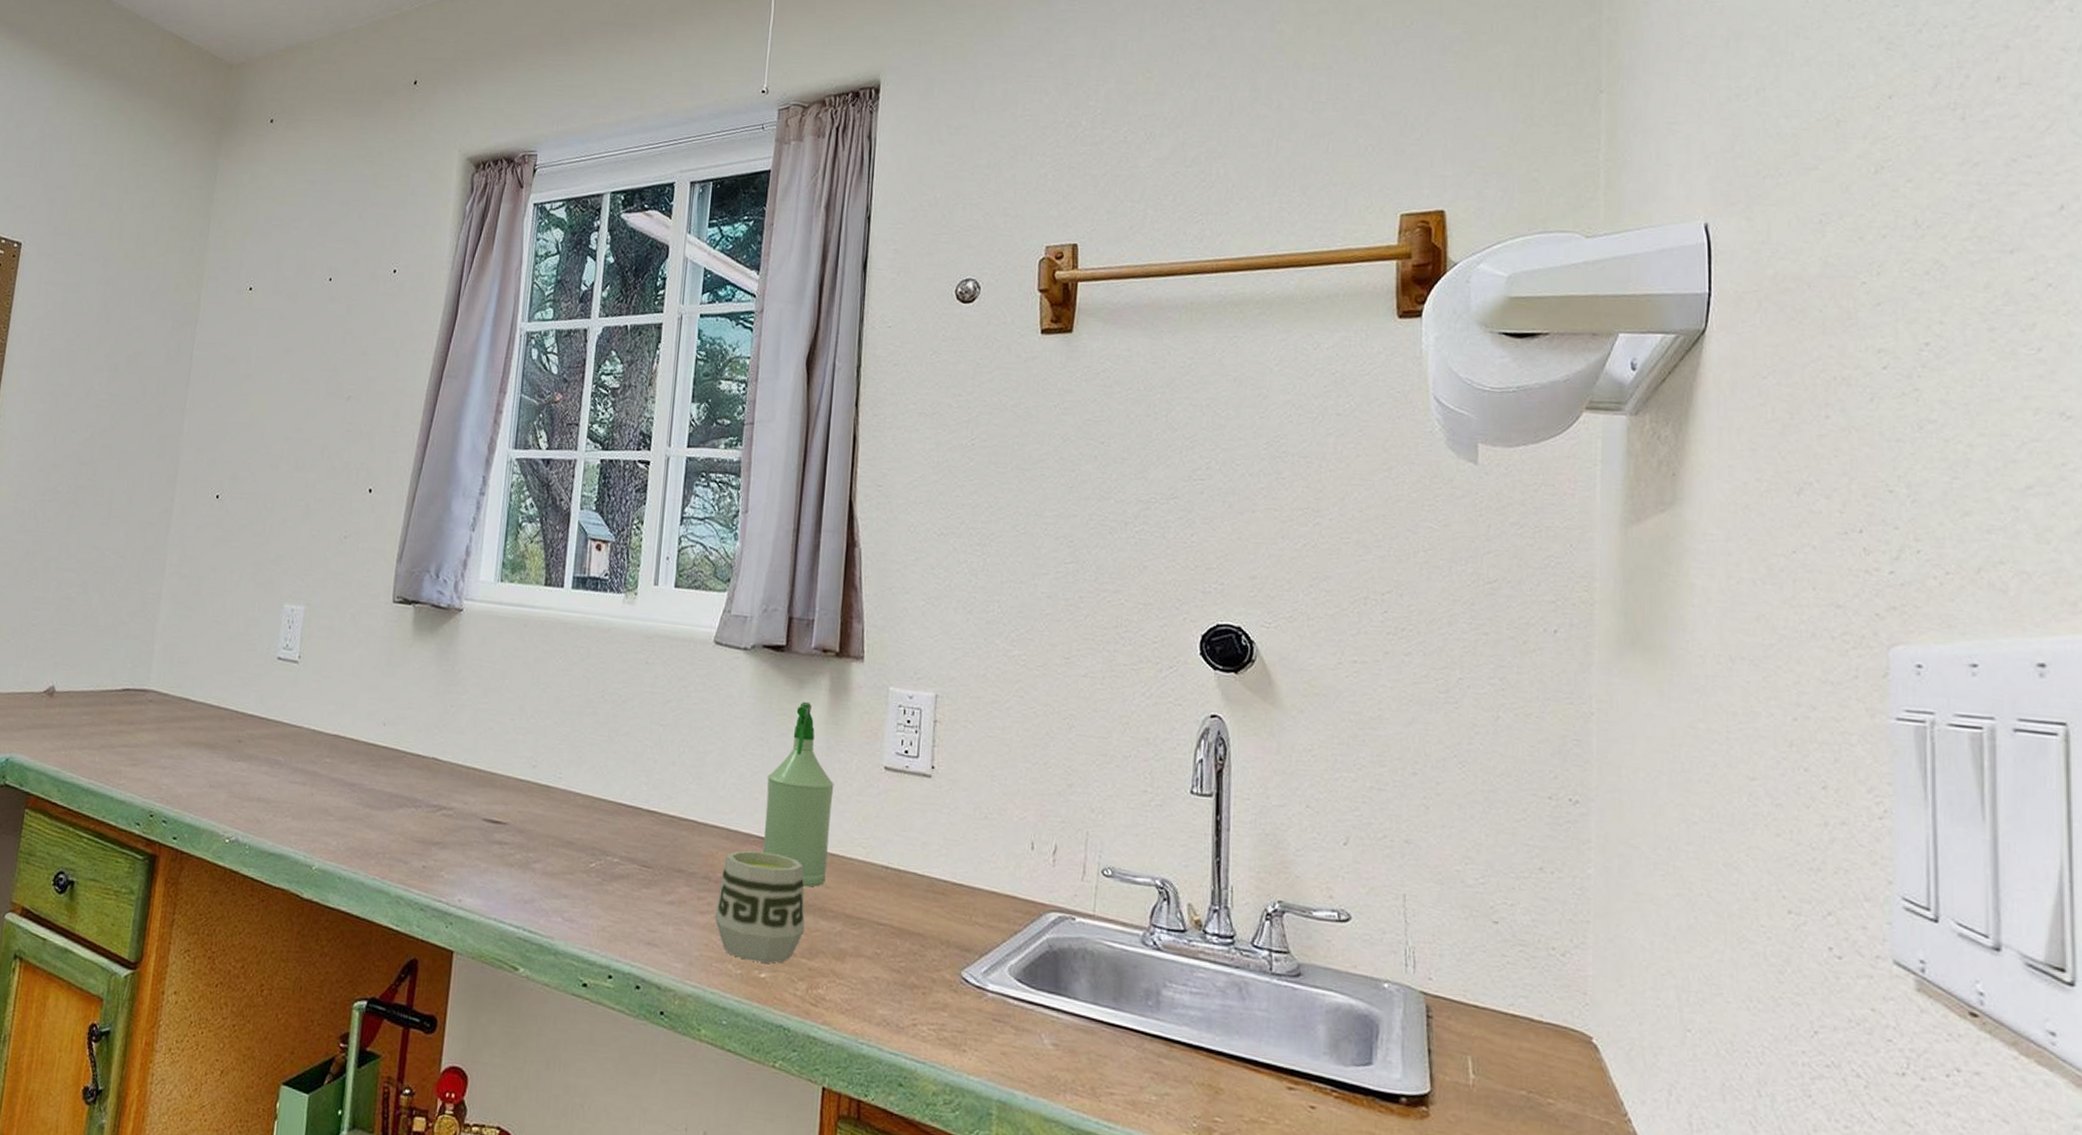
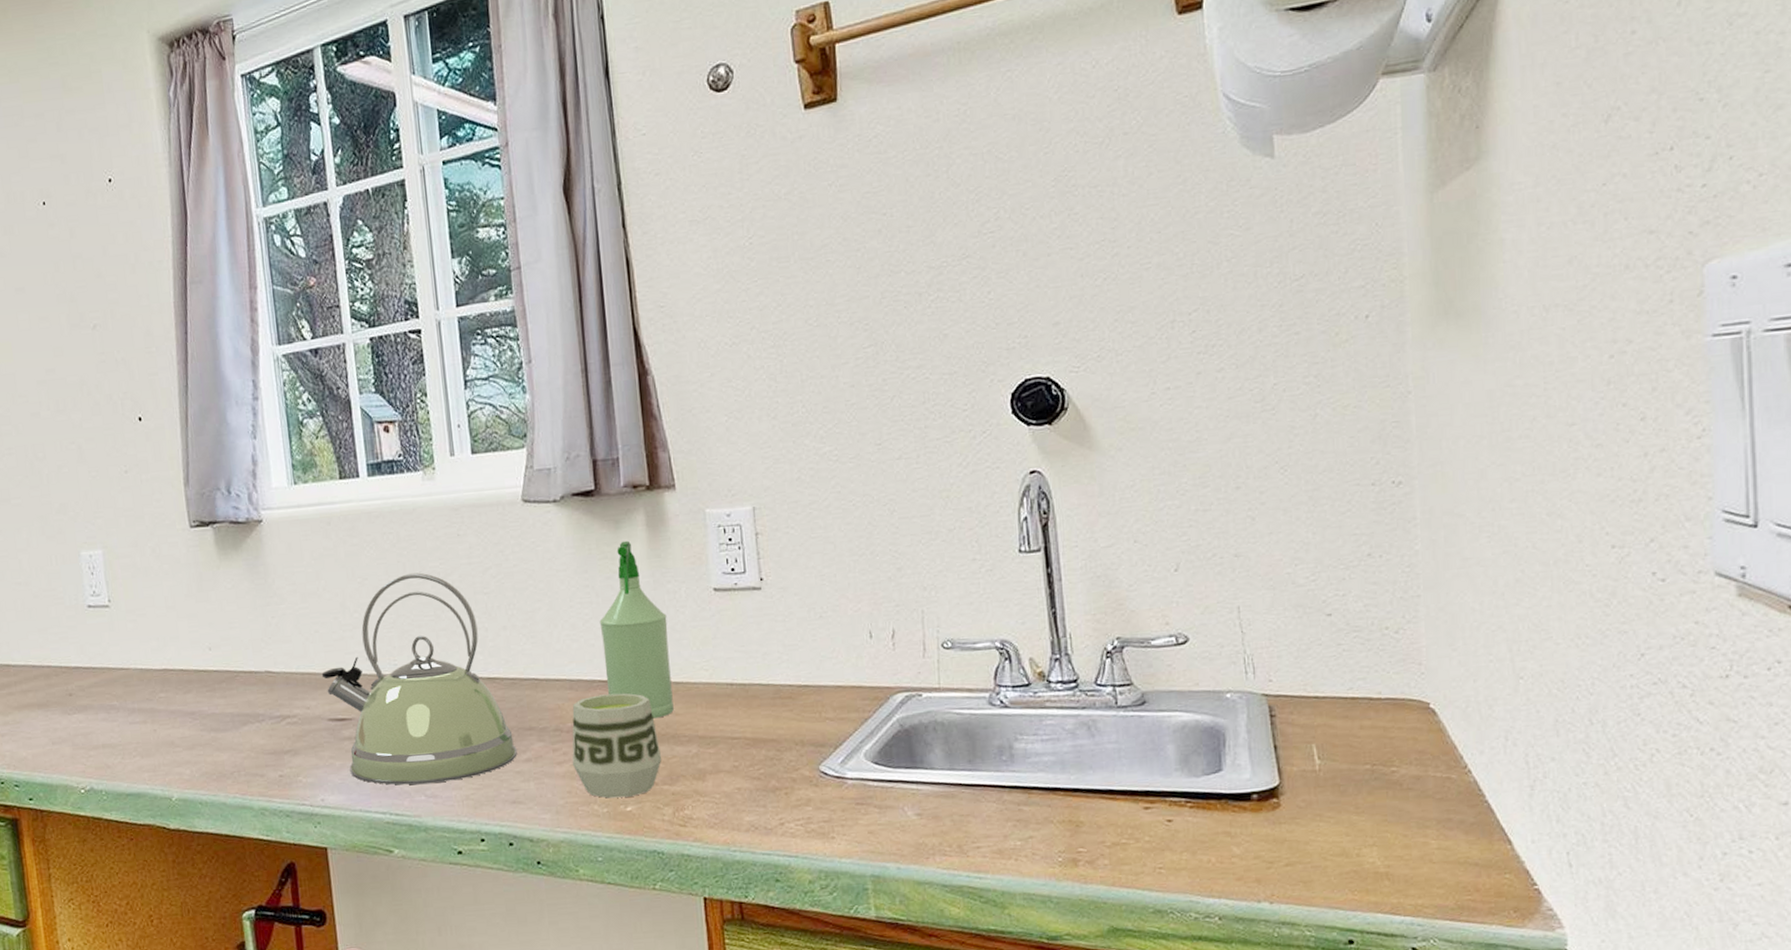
kettle: none [486,690,662,909] -> present [321,572,517,785]

